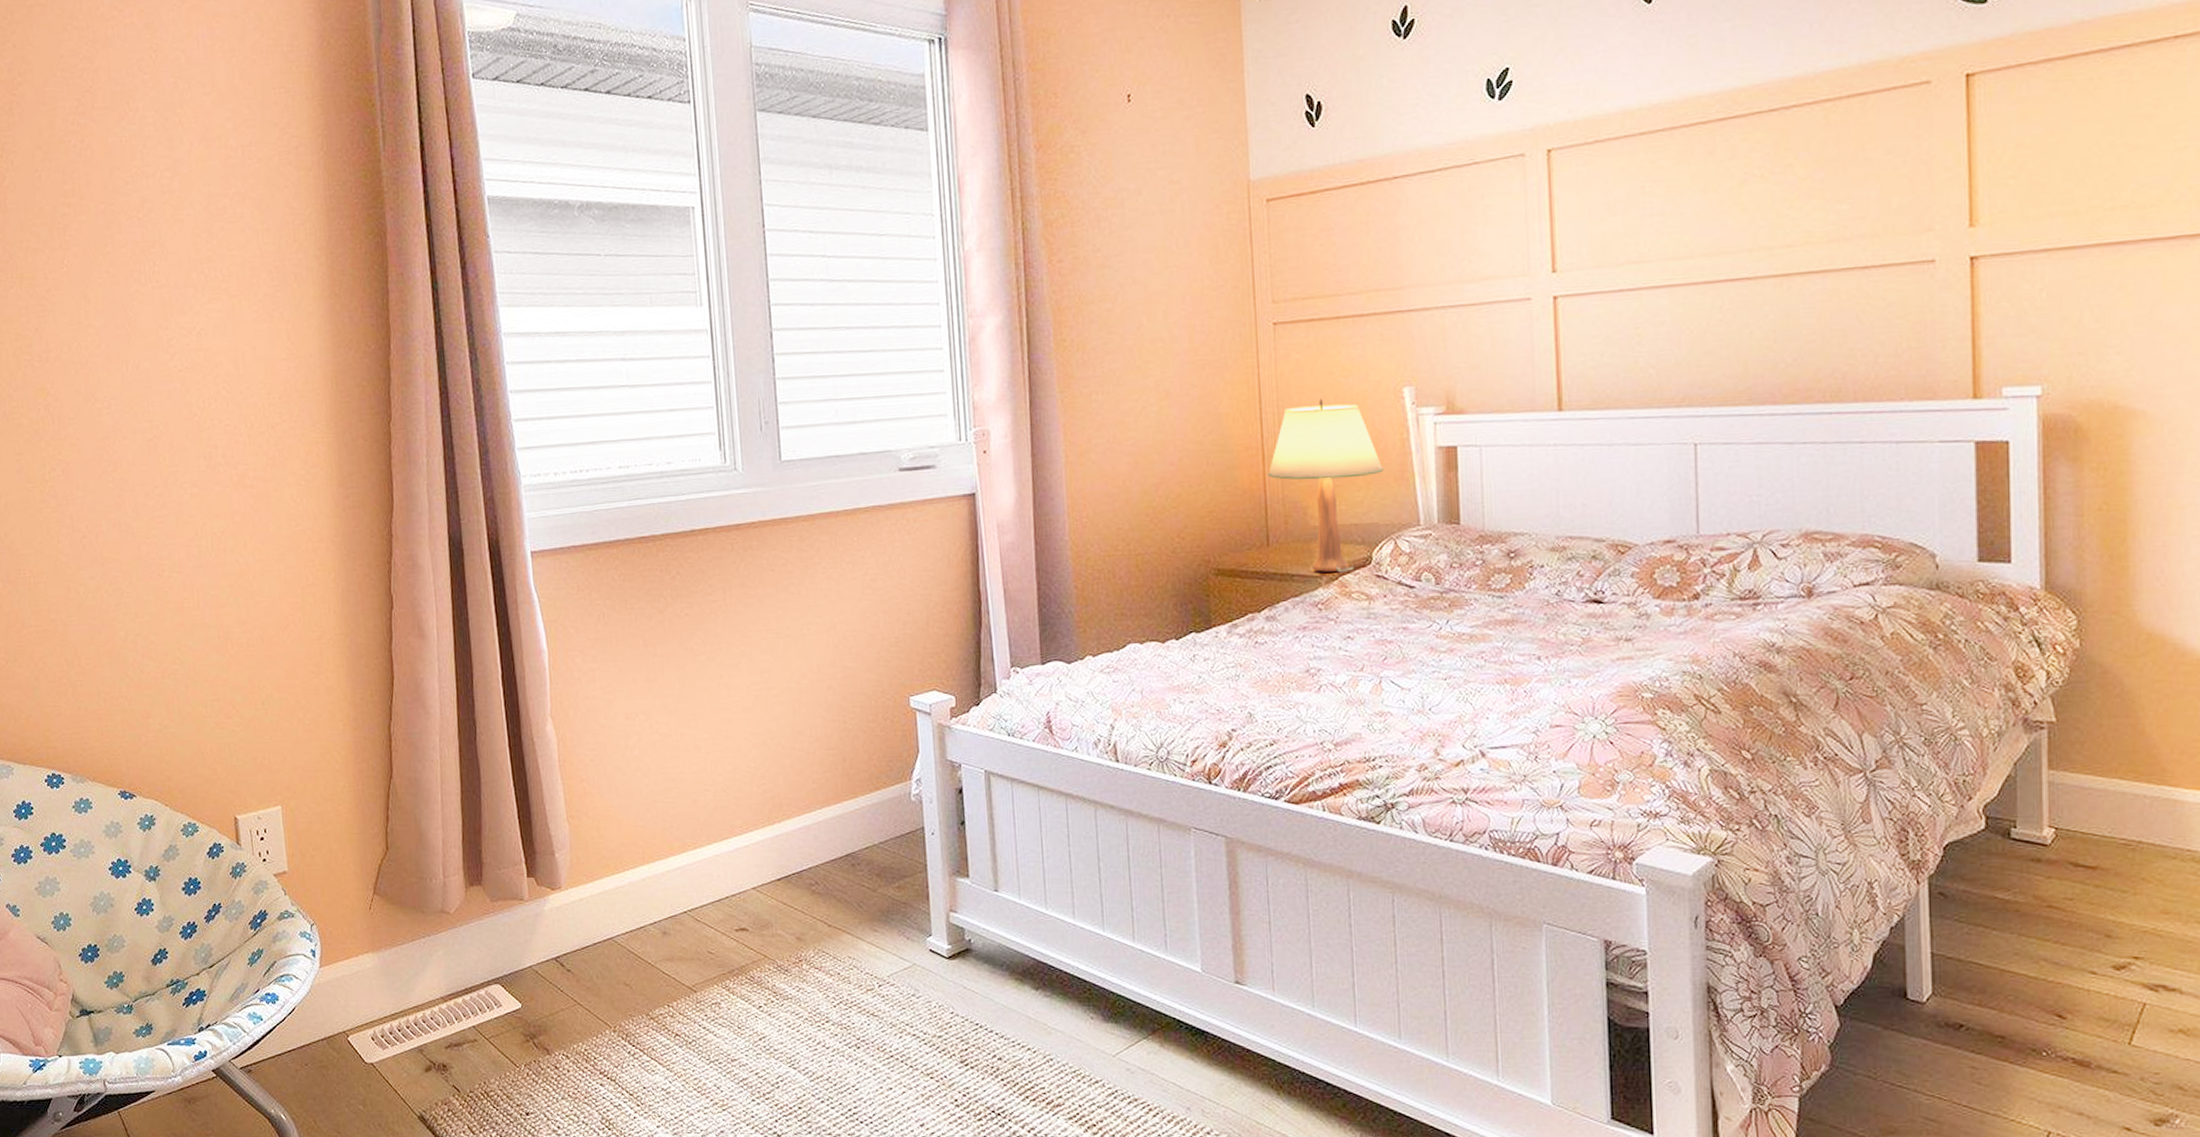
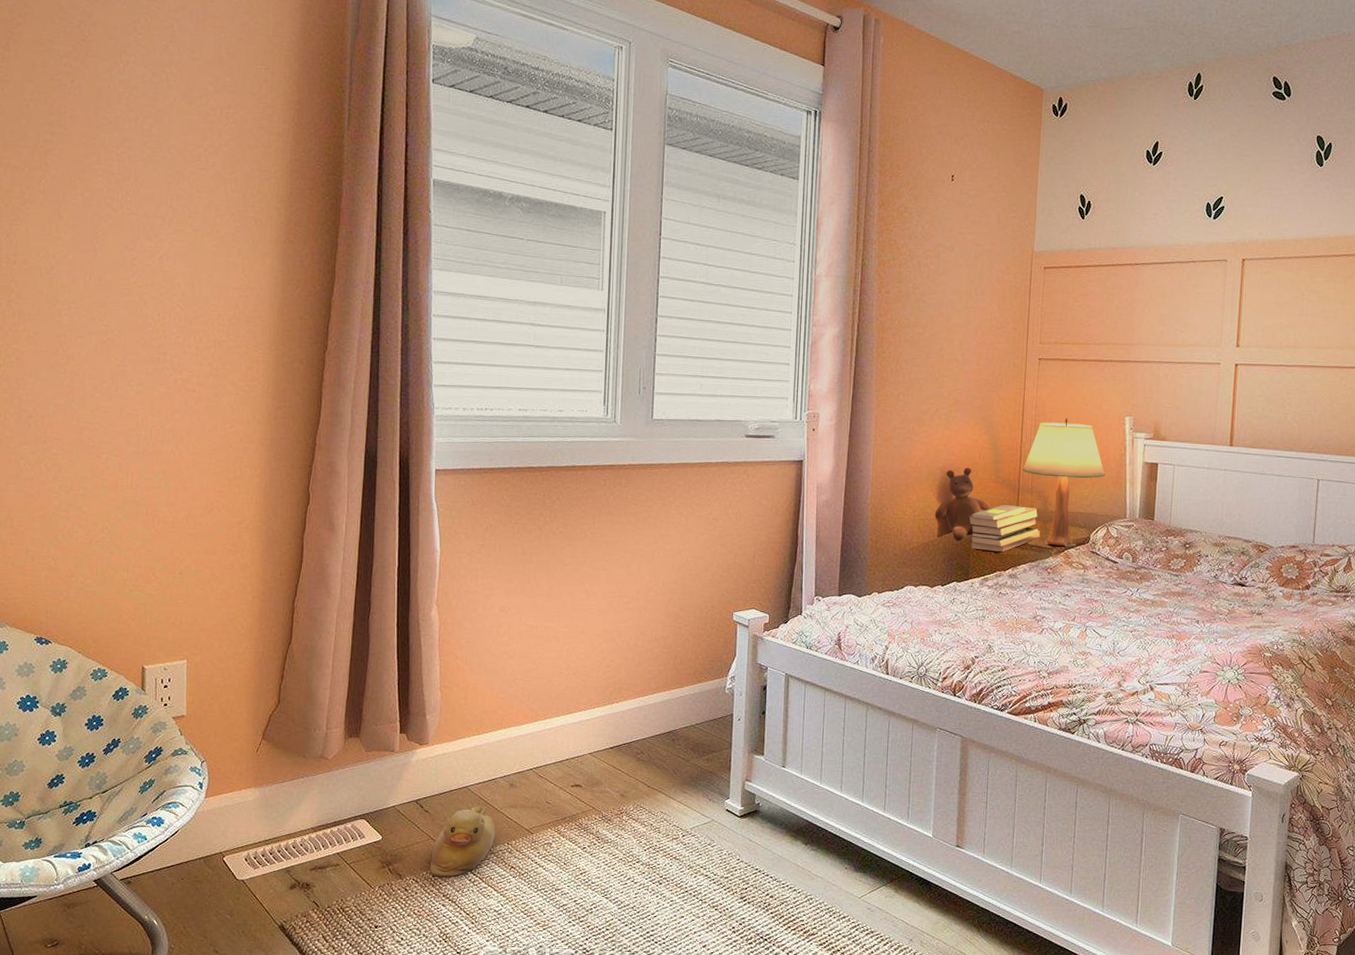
rubber duck: none [580,960,653,1051] -> present [429,805,496,878]
stuffed bear: none [1157,479,1229,579] -> present [936,467,990,542]
books: none [1202,523,1303,588] -> present [968,505,1041,553]

